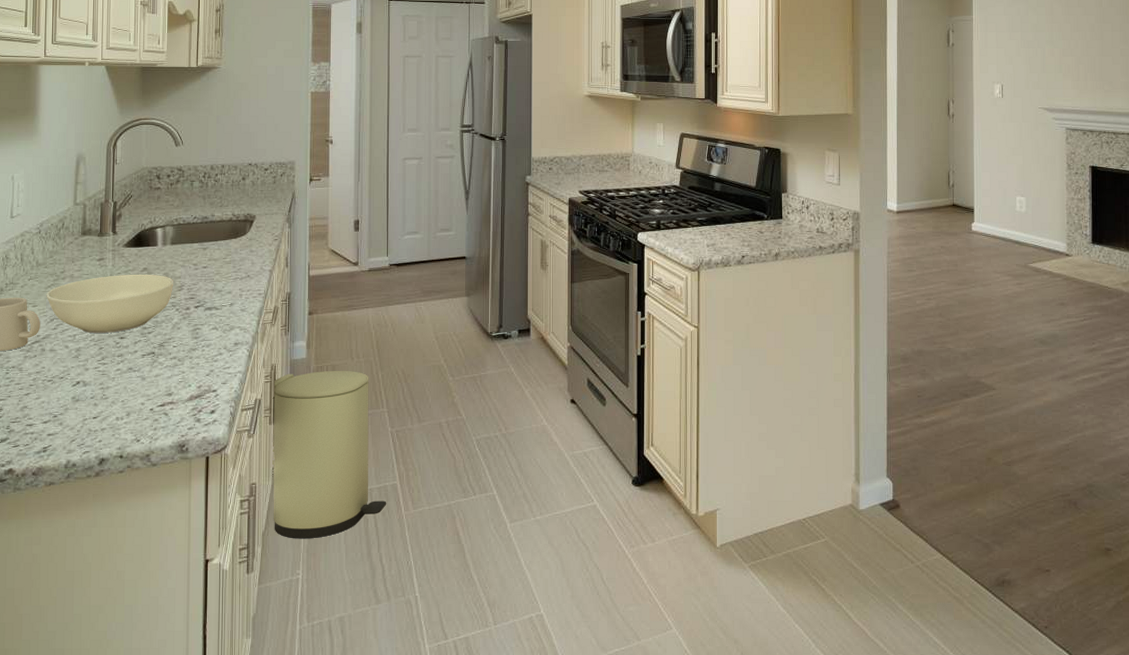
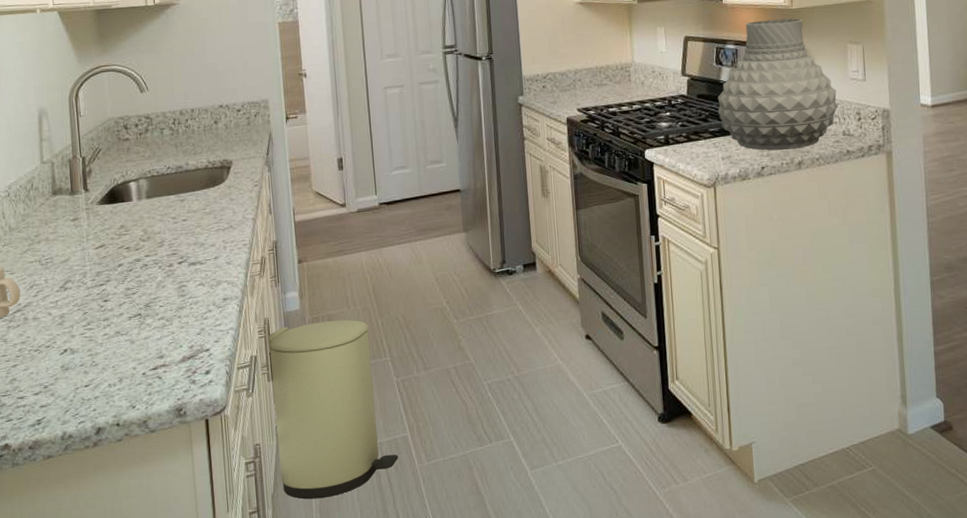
bowl: present [46,274,174,334] -> none [23,231,154,298]
vase: none [706,124,813,241] -> present [718,19,838,150]

